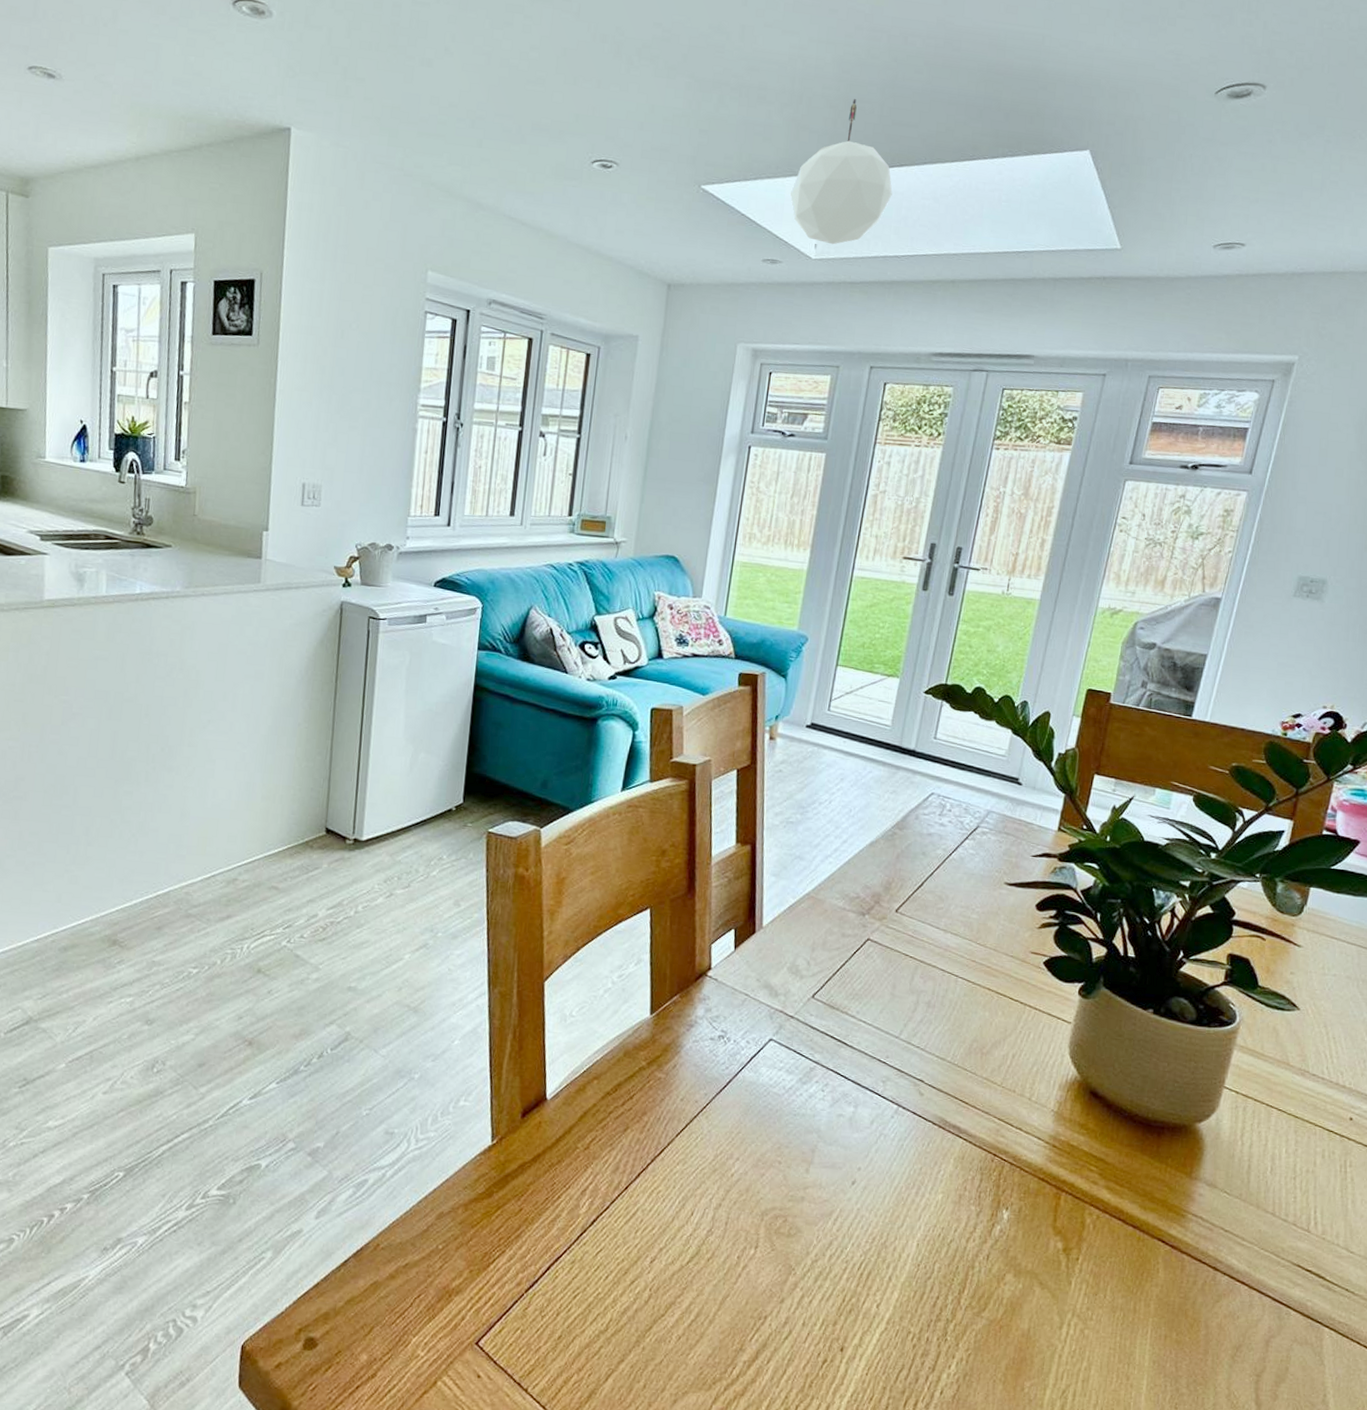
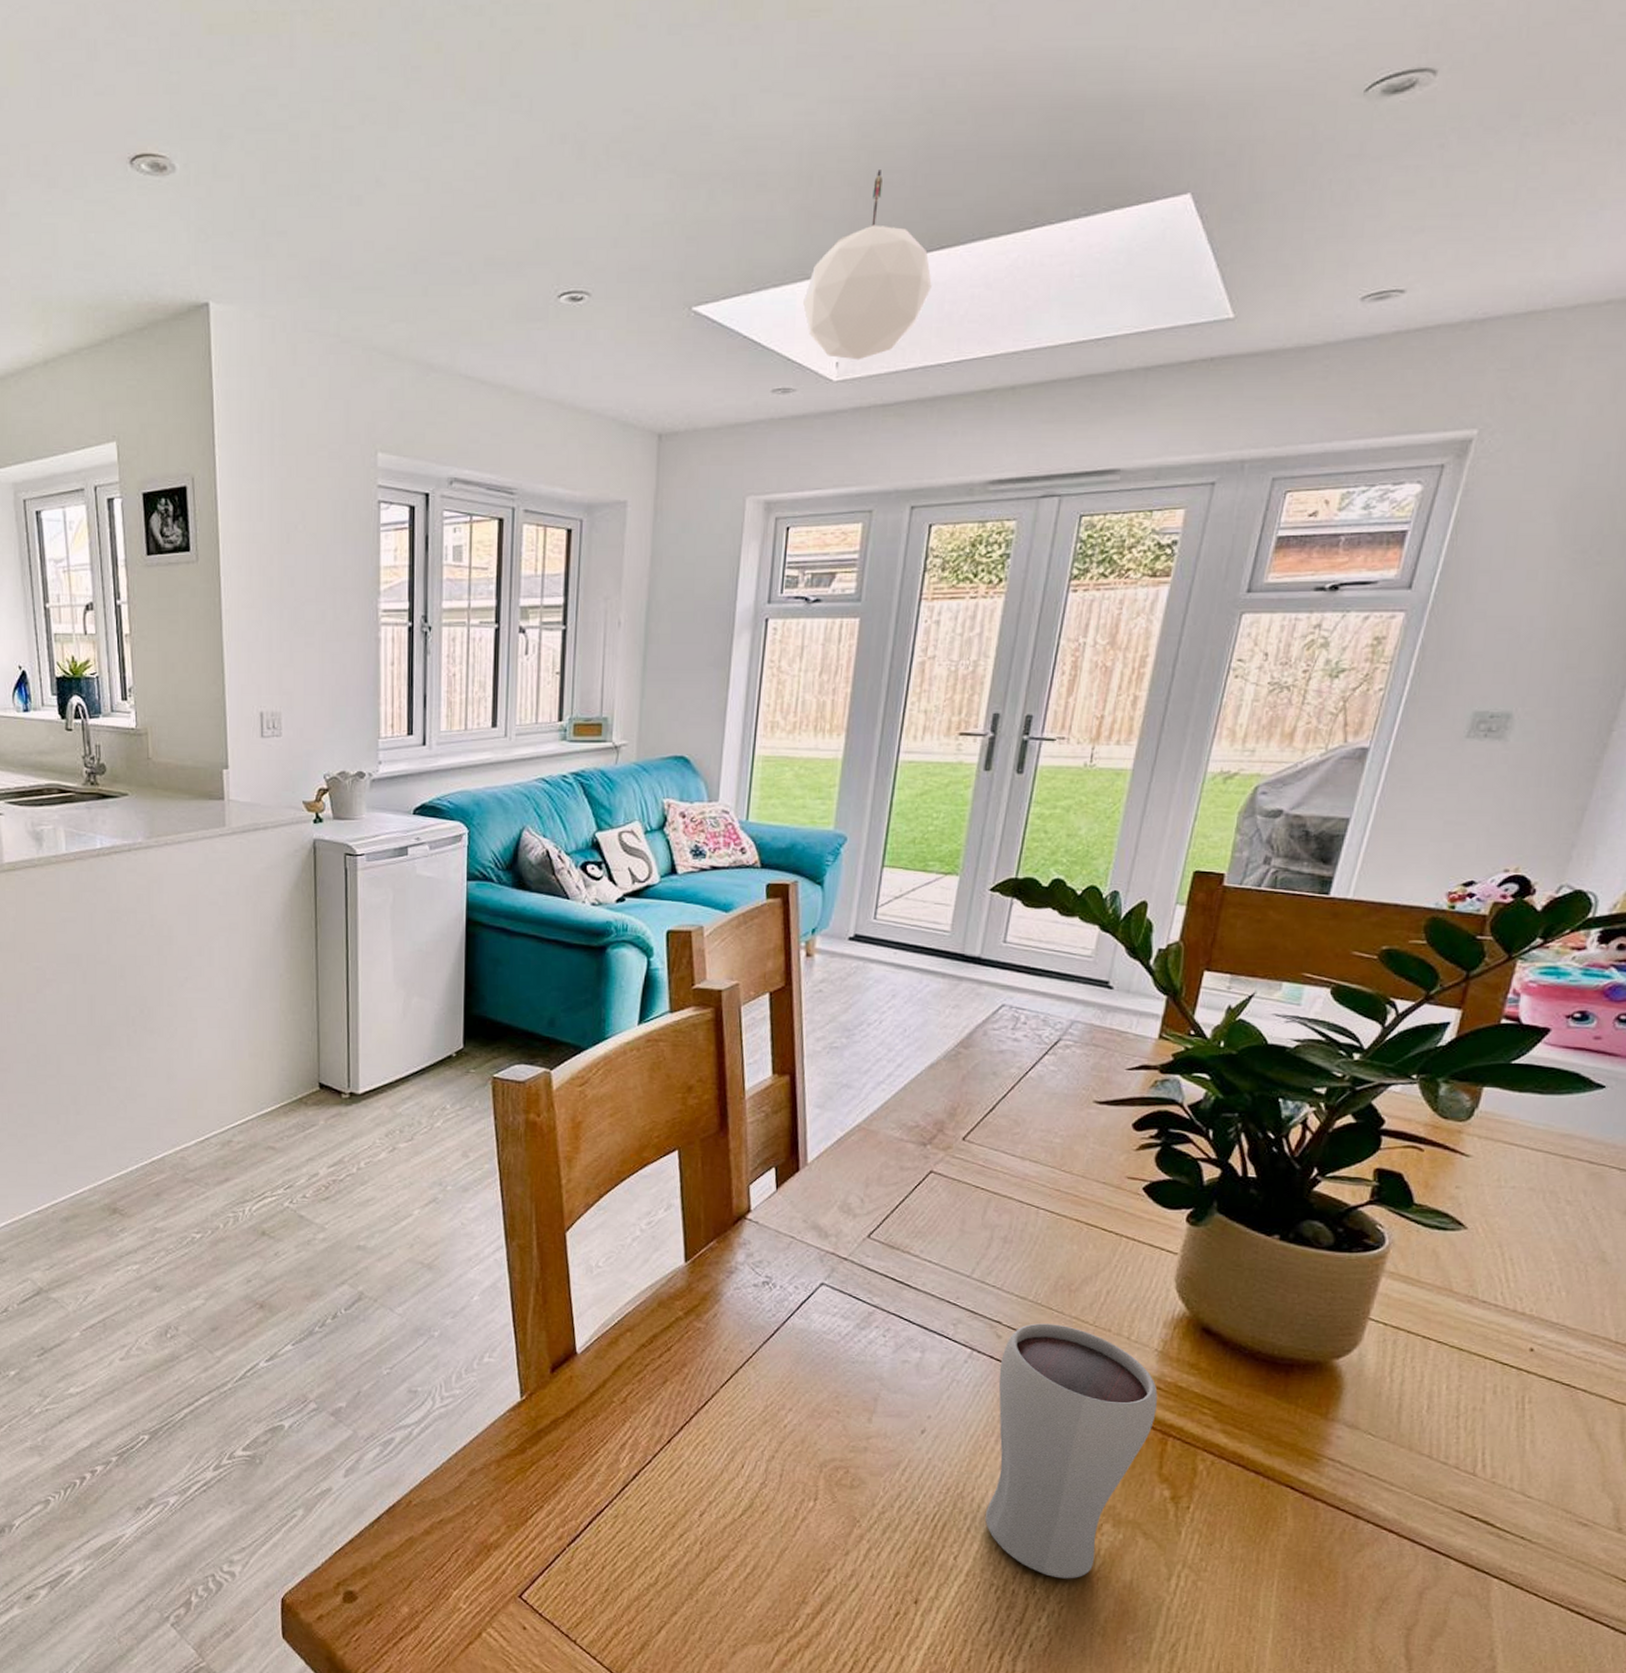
drinking glass: none [904,1082,1053,1327] -> present [984,1323,1158,1579]

